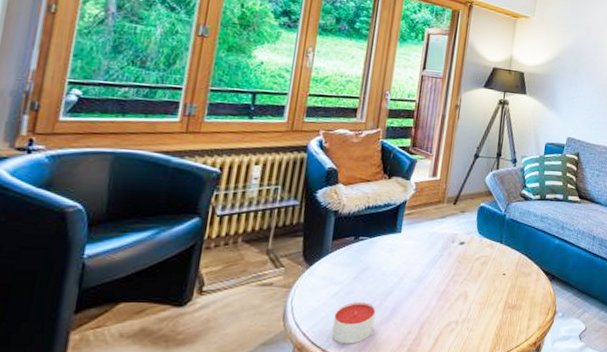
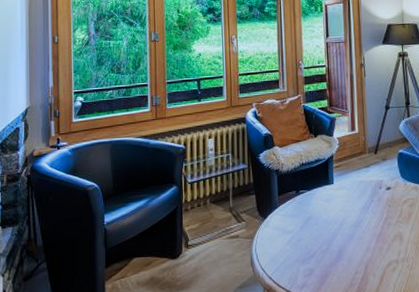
candle: present [332,301,376,344] -> none [291,246,325,285]

